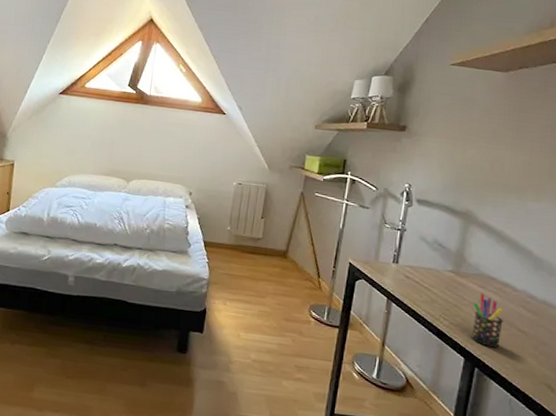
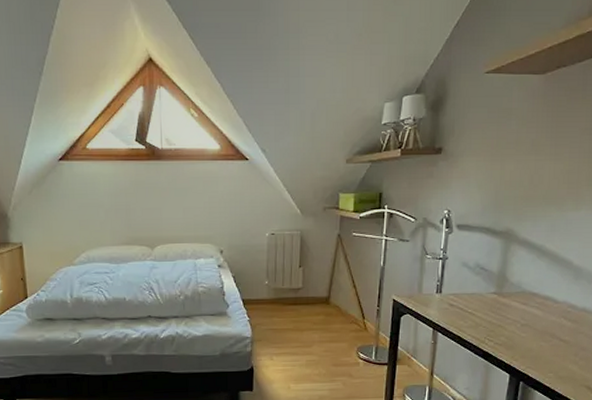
pen holder: present [471,293,504,348] -> none [515,310,546,360]

